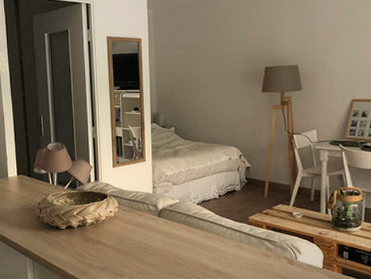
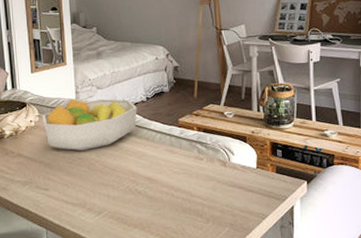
fruit bowl: none [121,193,210,242] -> present [42,99,137,151]

